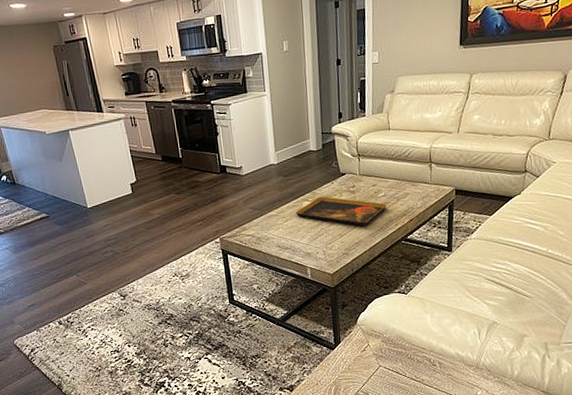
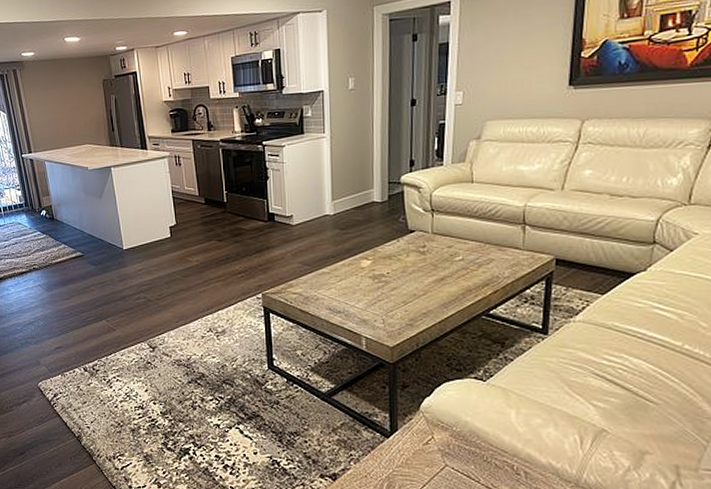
decorative tray: present [295,196,388,226] -> none [351,255,466,294]

